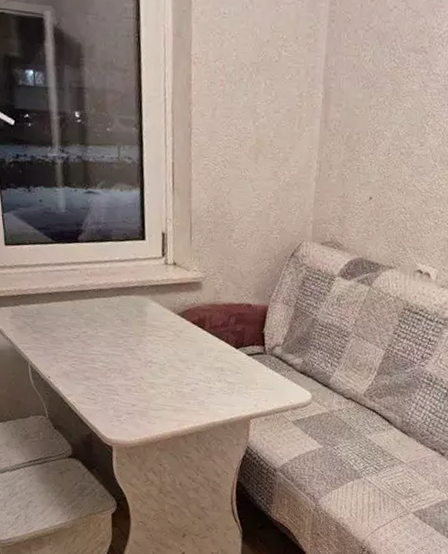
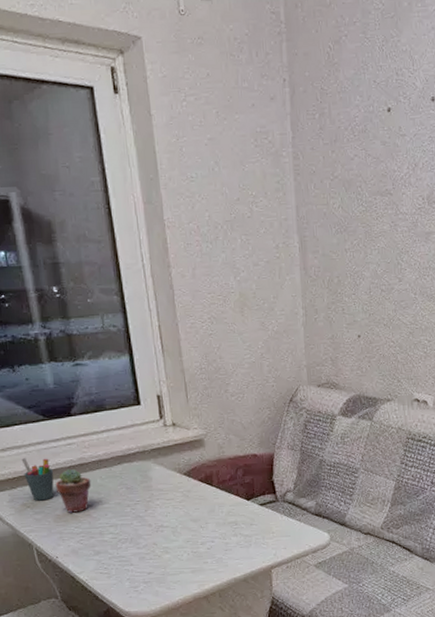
pen holder: none [27,277,56,321] -> present [21,458,55,501]
potted succulent: none [55,293,89,337] -> present [55,468,92,513]

